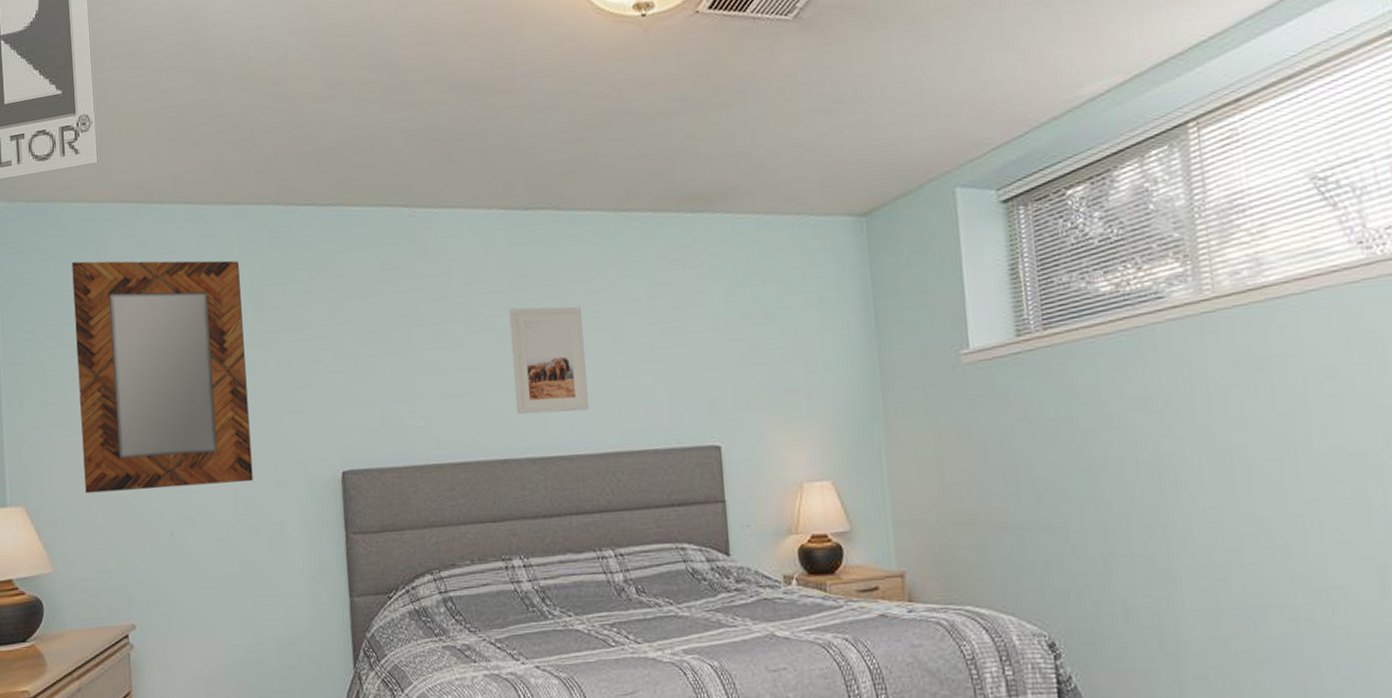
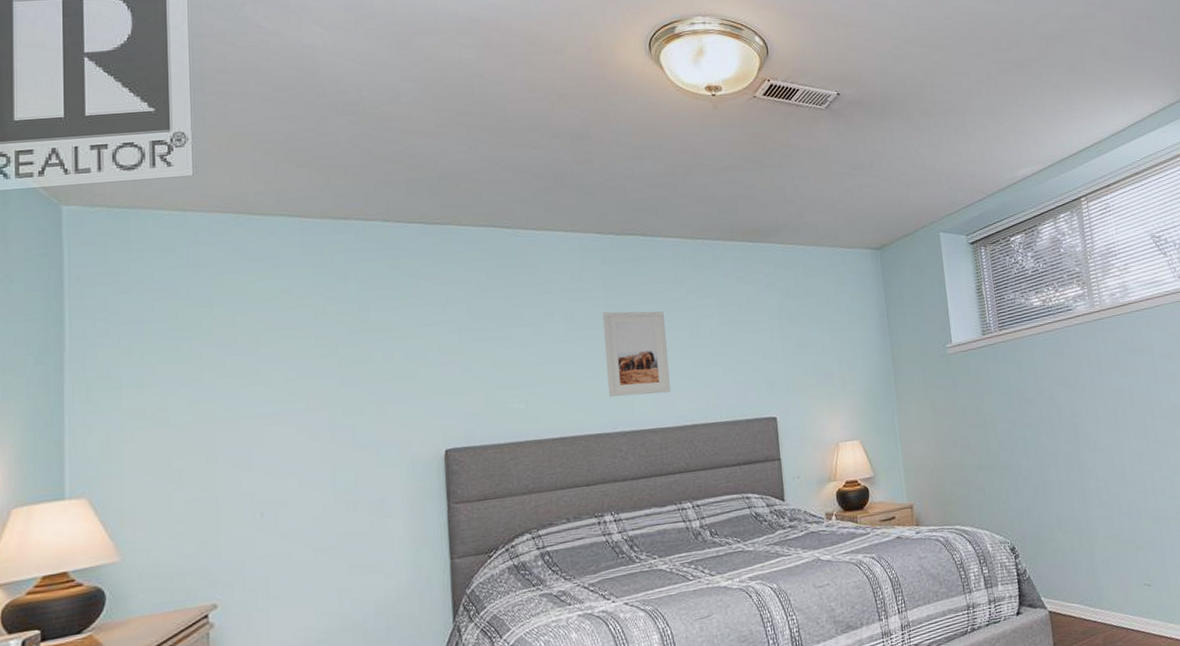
home mirror: present [72,260,253,494] -> none [158,264,354,482]

